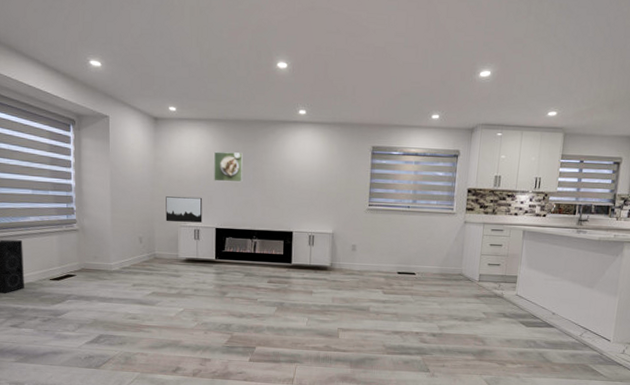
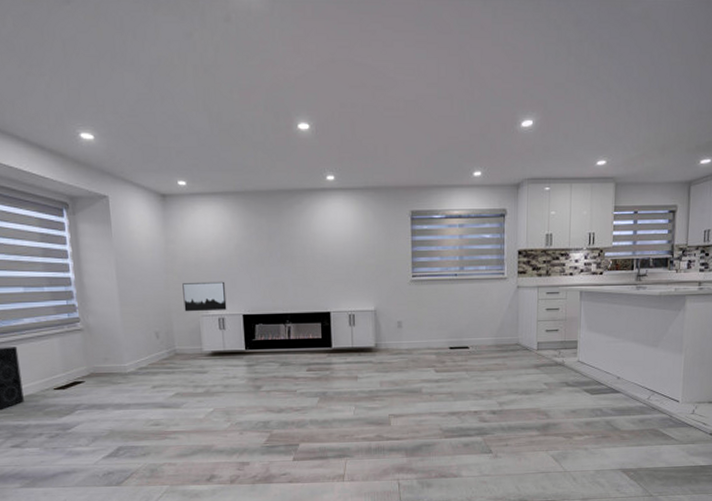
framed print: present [214,151,244,183] -> none [234,228,270,262]

